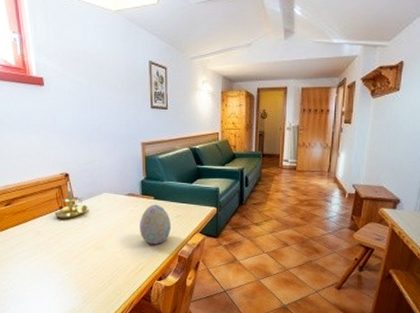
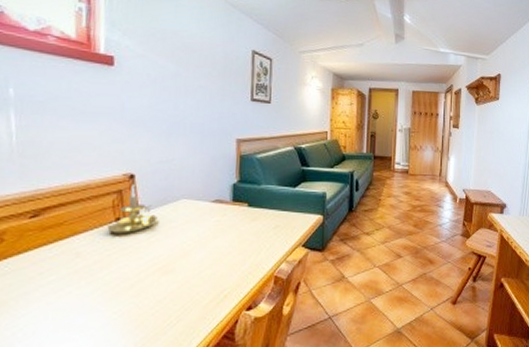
decorative egg: present [140,204,171,244] -> none [226,213,267,263]

